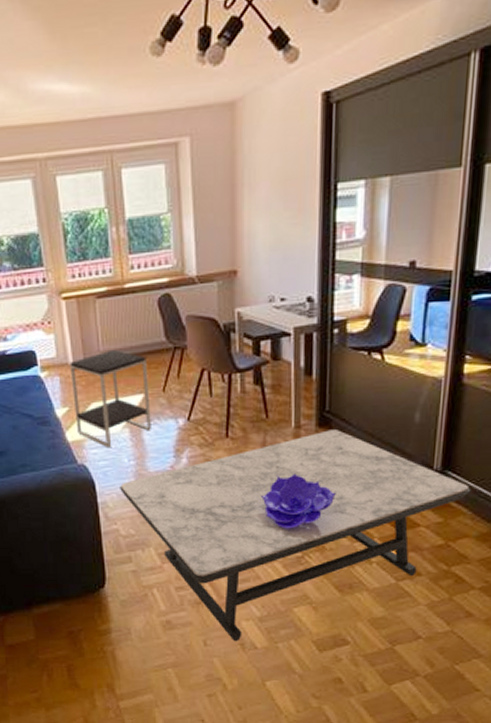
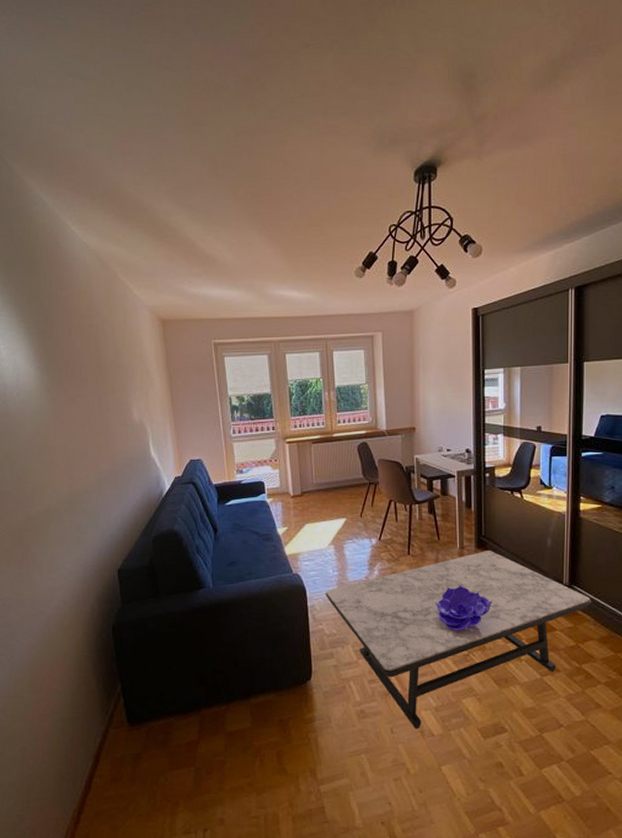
side table: present [70,349,151,449] -> none [290,482,351,561]

